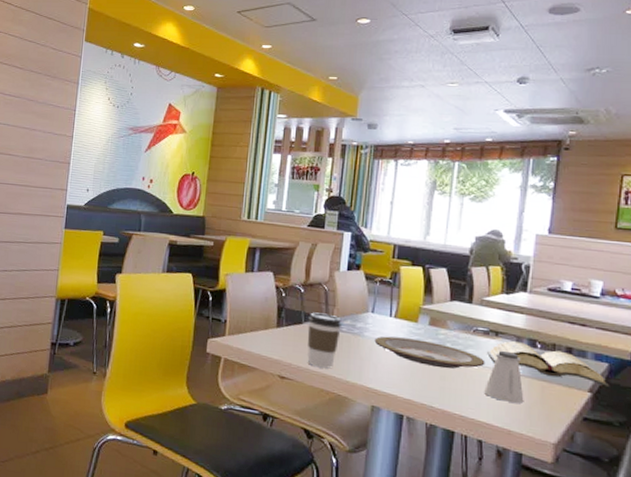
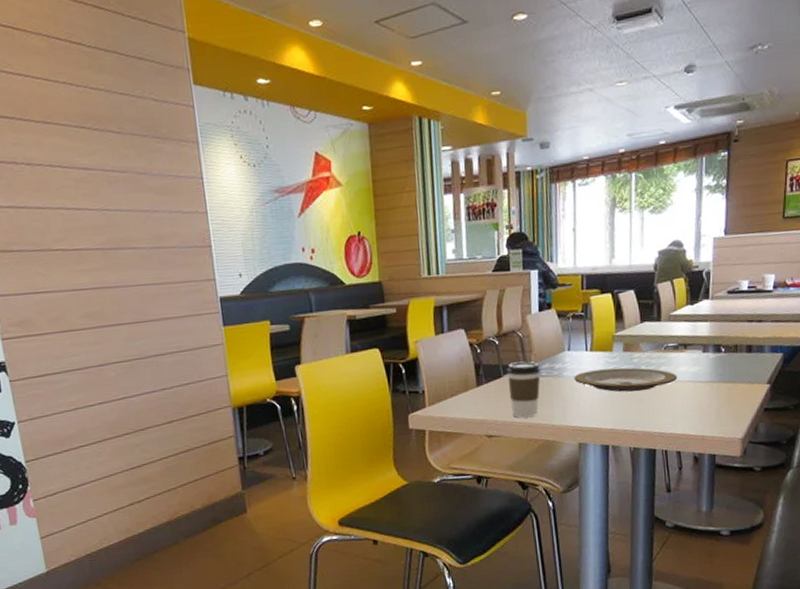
saltshaker: present [484,350,524,403] -> none [678,361,714,410]
diary: present [487,341,610,388] -> none [678,349,785,377]

